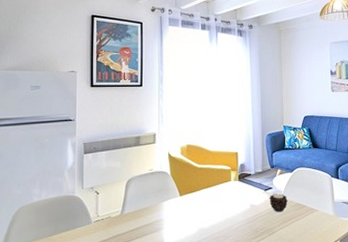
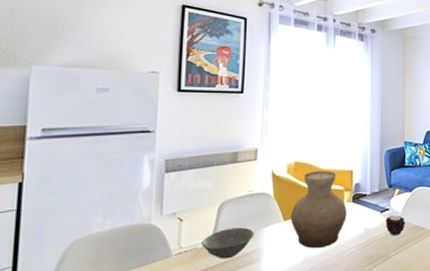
bowl: none [114,200,156,227] -> present [202,227,255,259]
vase: none [185,152,234,222] -> present [290,171,347,249]

